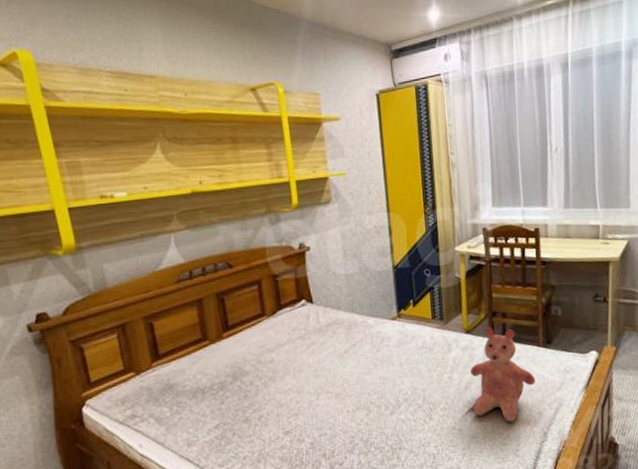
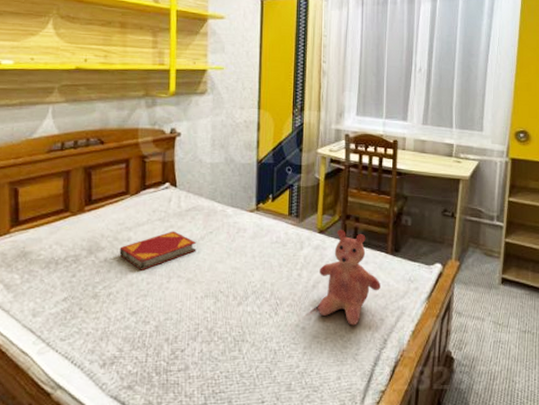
hardback book: none [264,347,342,391] -> present [119,231,197,270]

